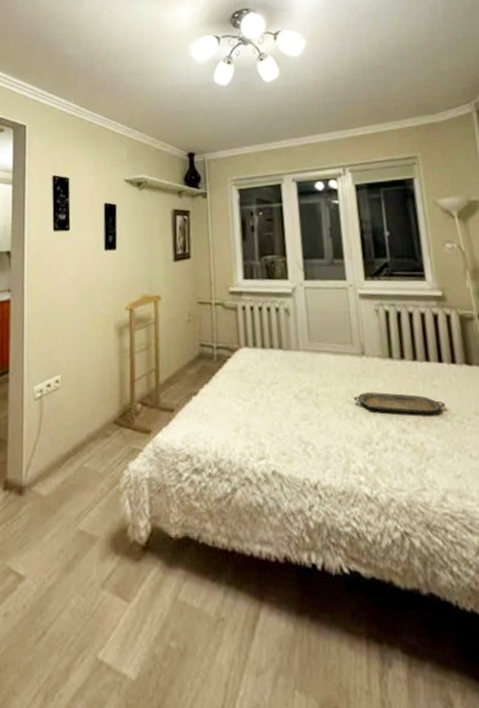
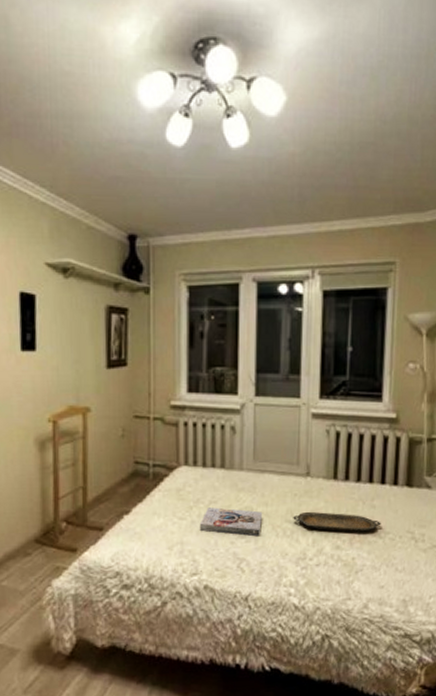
book: none [263,388,323,419] -> present [199,507,262,537]

